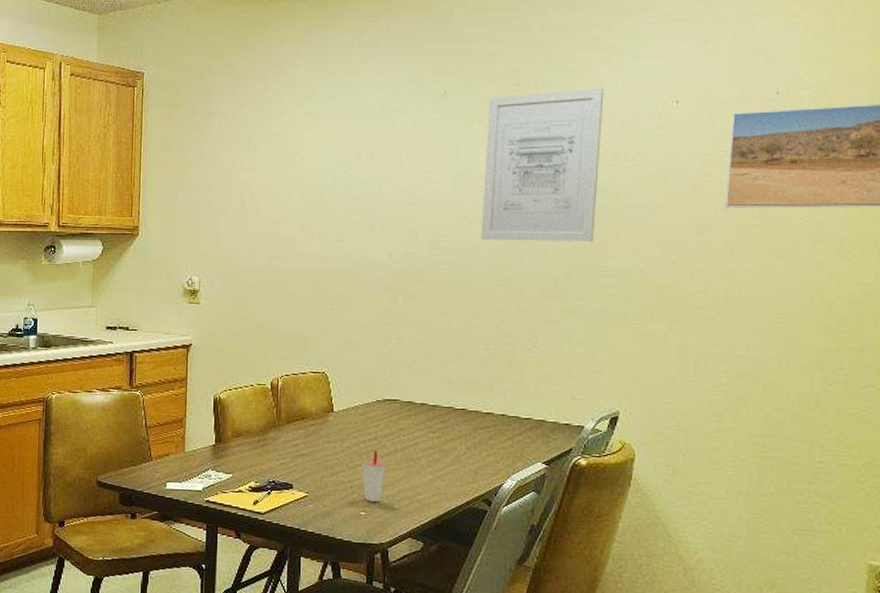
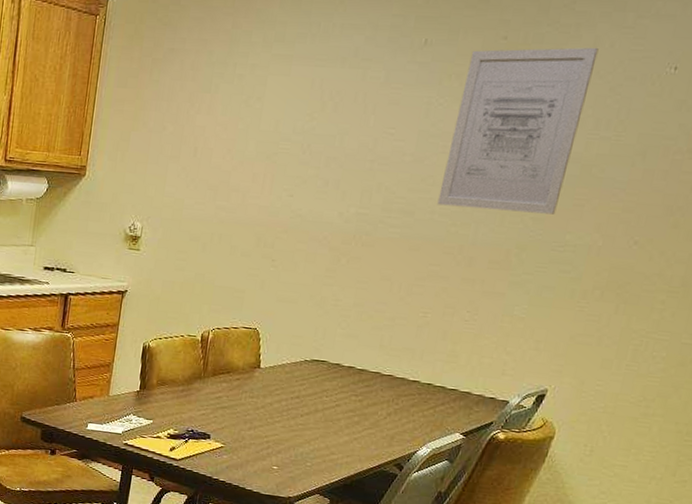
cup: present [362,451,386,502] -> none [278,409,305,458]

